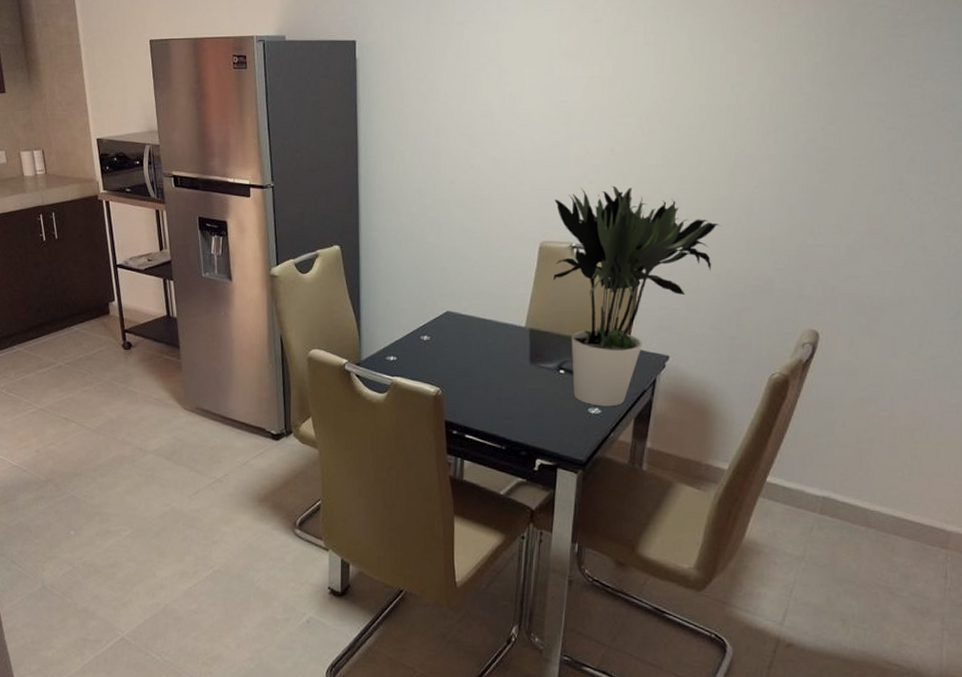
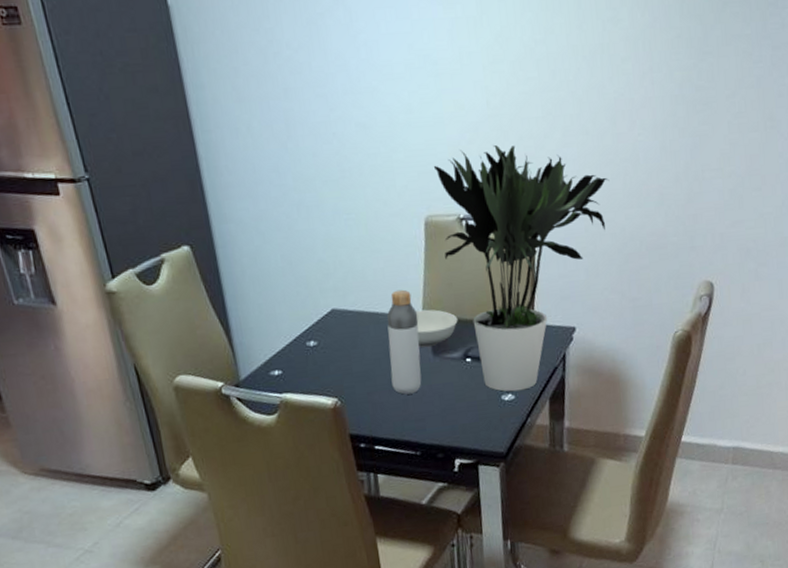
bottle: none [489,302,521,394] -> present [387,289,422,395]
bowl: none [518,321,557,355] -> present [416,309,458,347]

